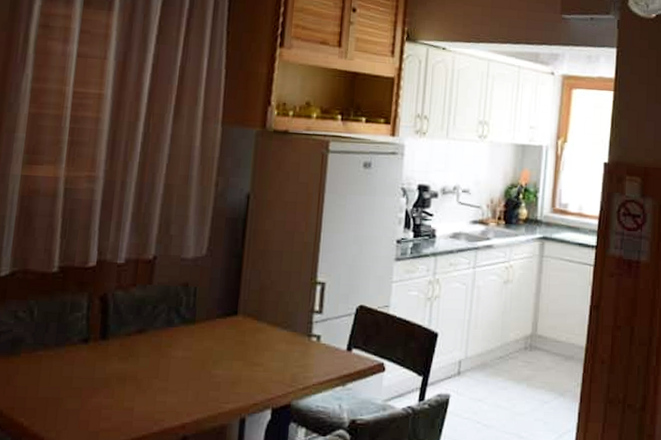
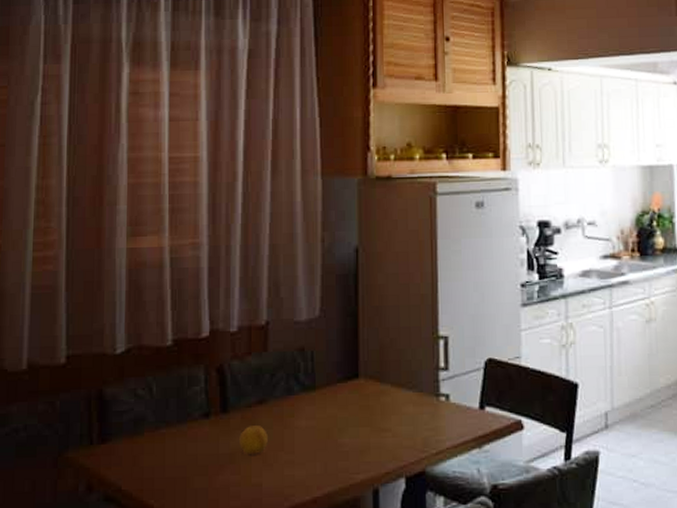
fruit: none [115,353,144,381] -> present [239,426,268,455]

